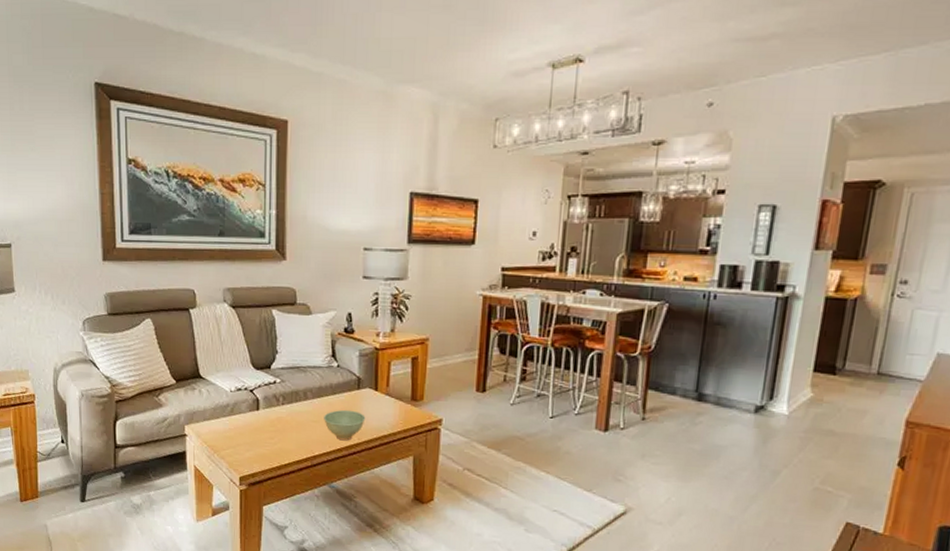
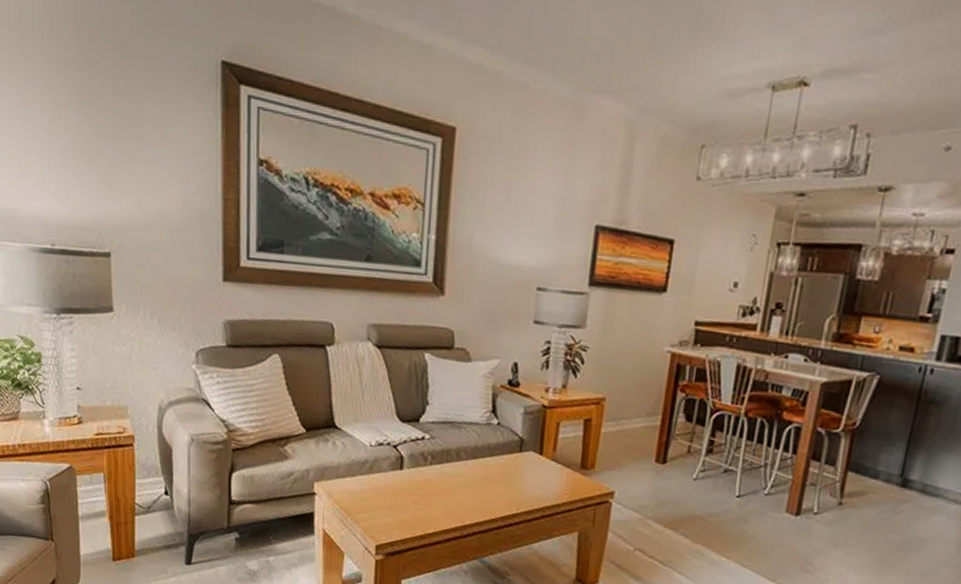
bowl: present [324,409,366,441] -> none [478,474,527,510]

